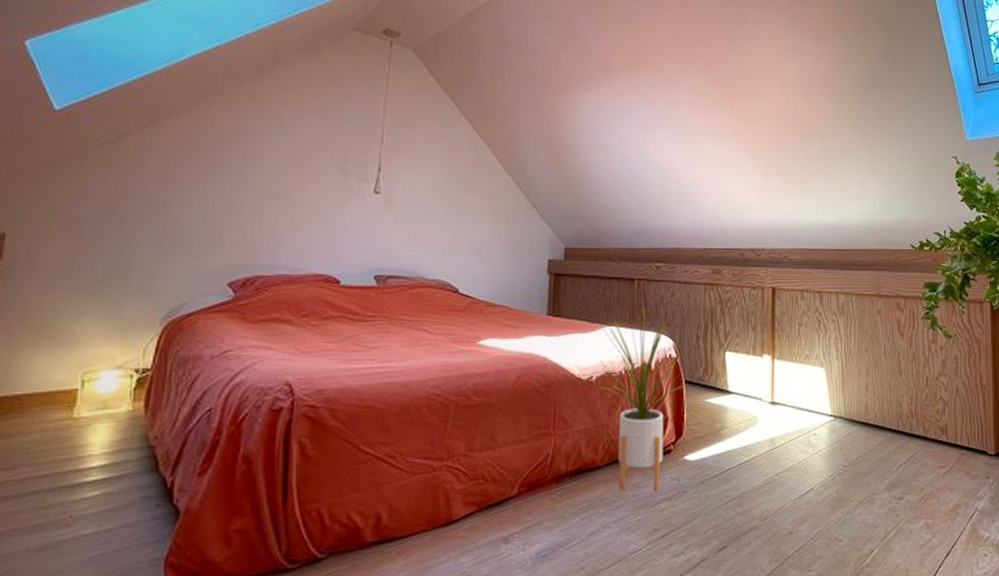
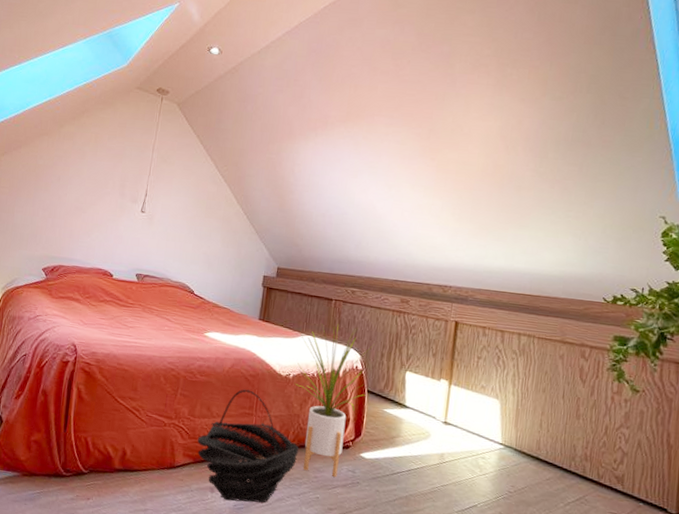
basket: none [480,404,612,550] -> present [197,389,299,503]

